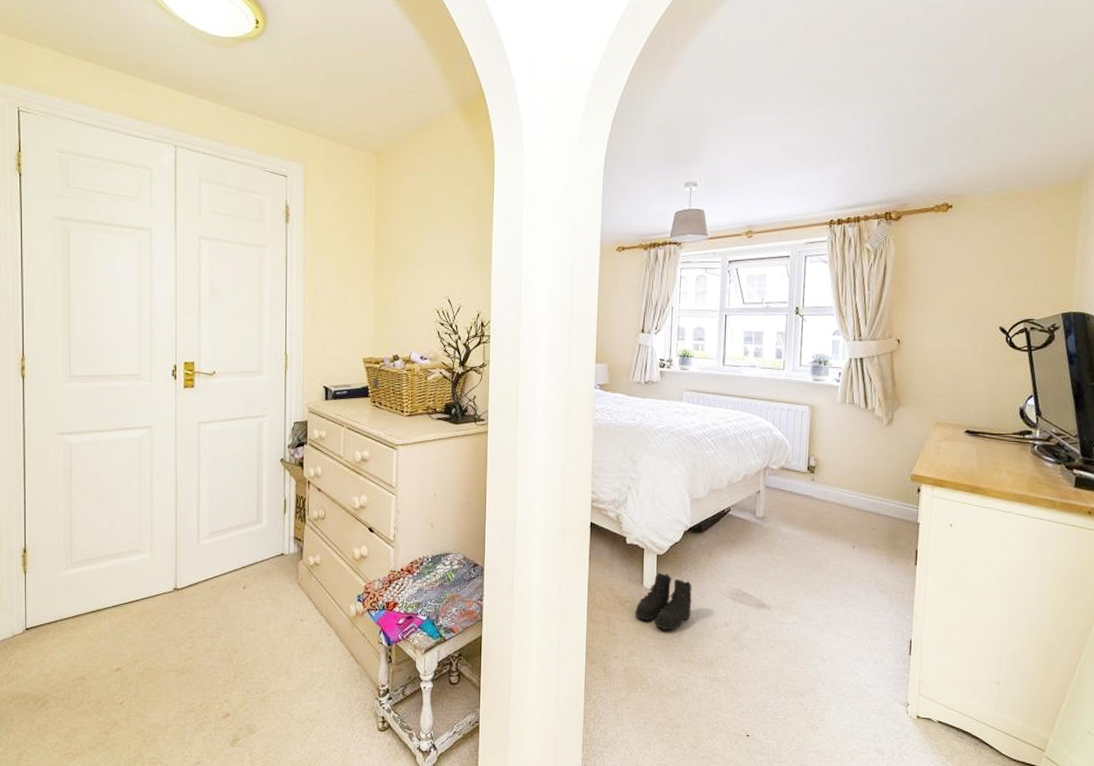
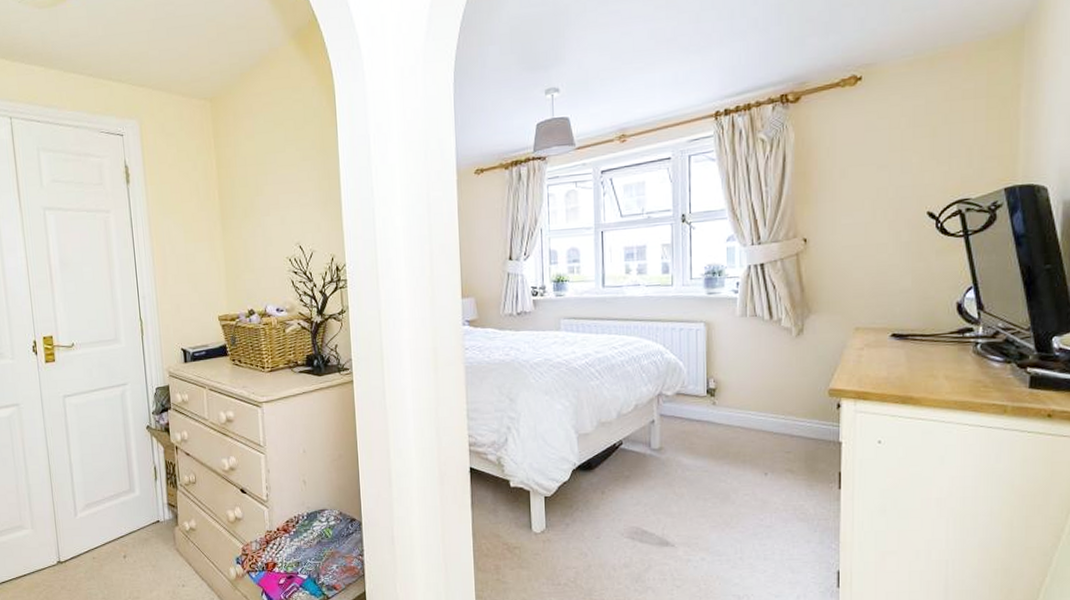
boots: present [635,572,692,631] -> none [525,515,587,575]

